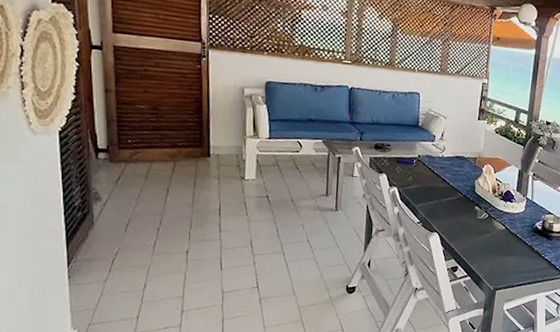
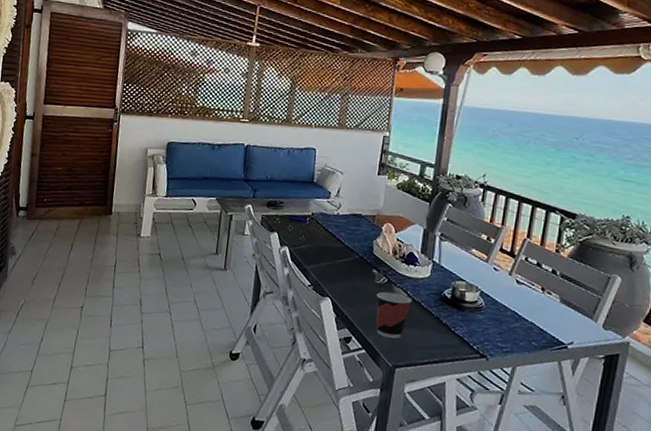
cup: none [478,226,510,266] -> present [375,291,413,339]

